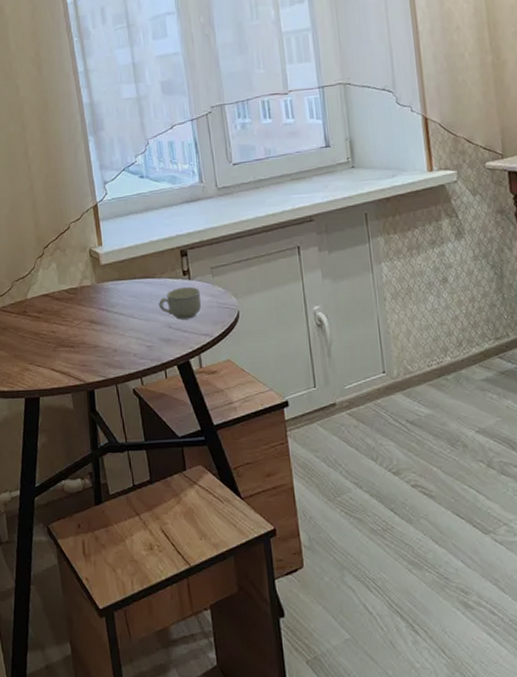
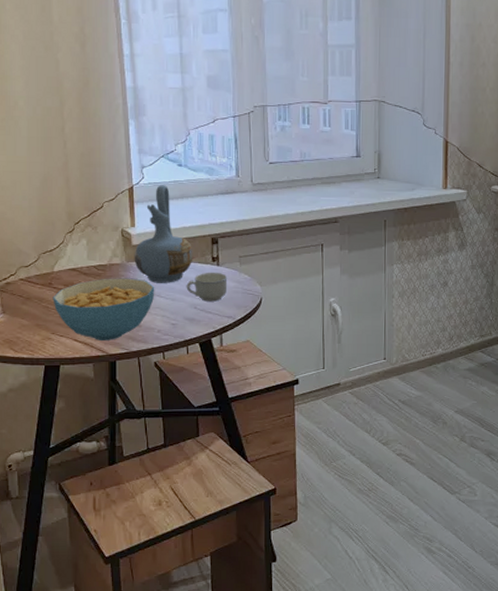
cereal bowl: none [28,300,128,369] -> present [53,278,155,340]
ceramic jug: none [103,199,164,304] -> present [134,185,193,283]

